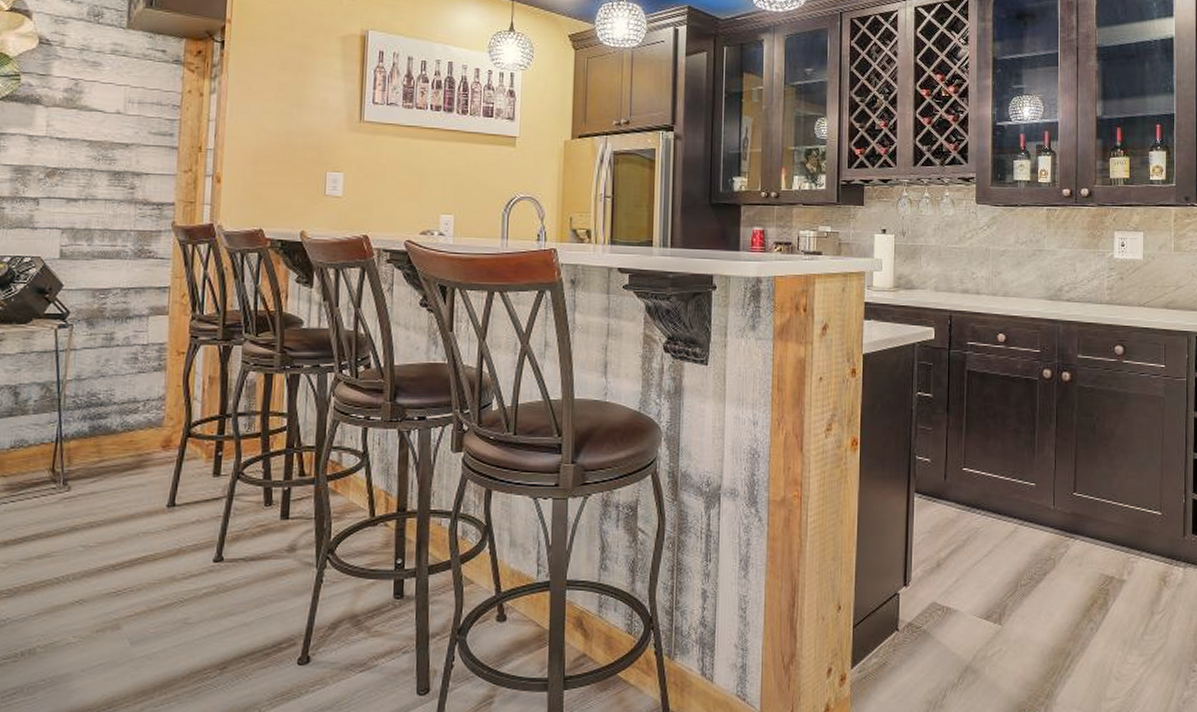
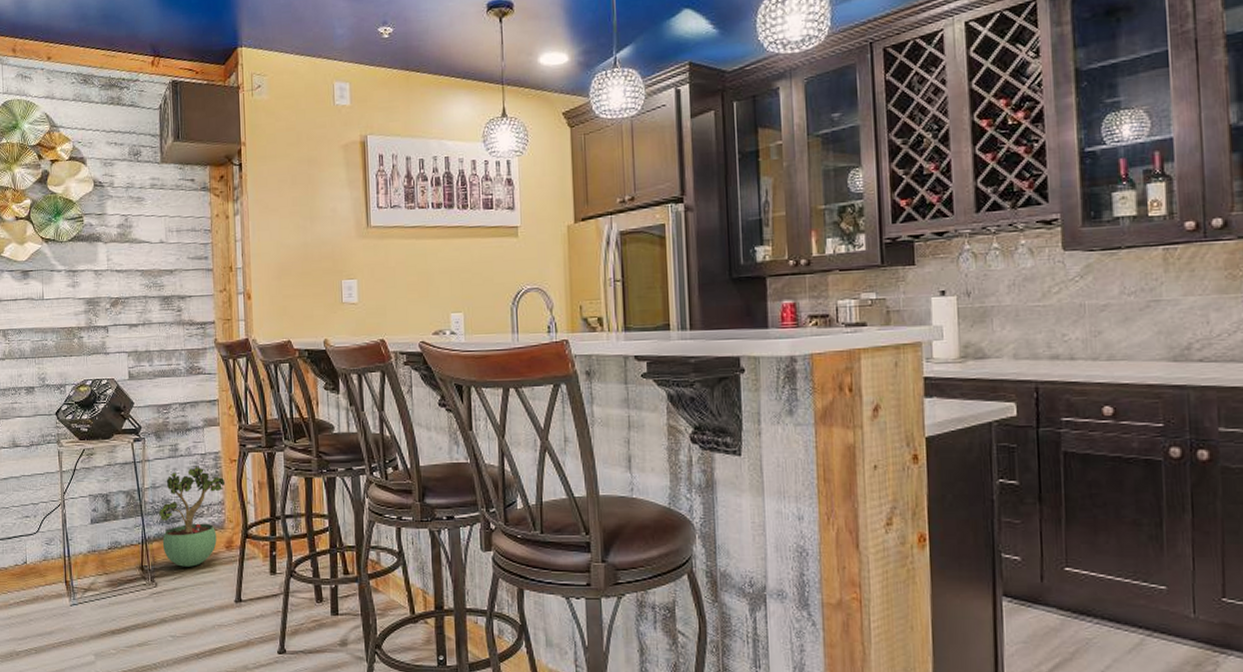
potted plant: none [81,357,168,468] -> present [159,466,225,567]

